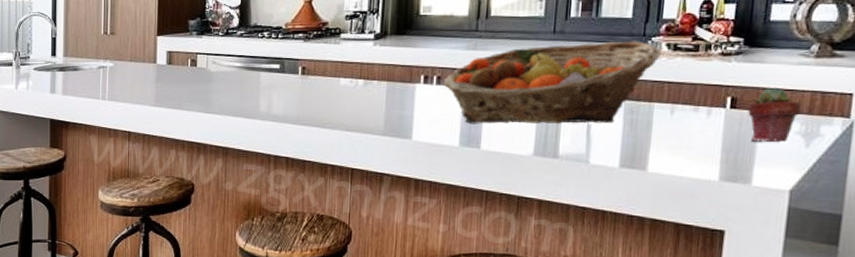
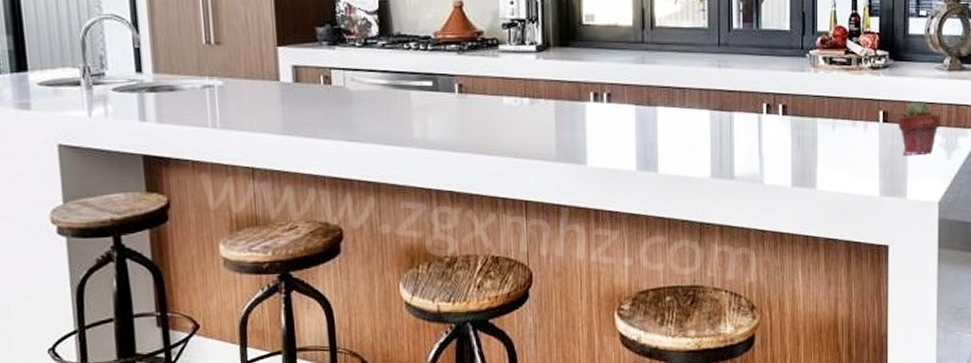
fruit basket: present [443,41,661,124] -> none [614,54,819,145]

